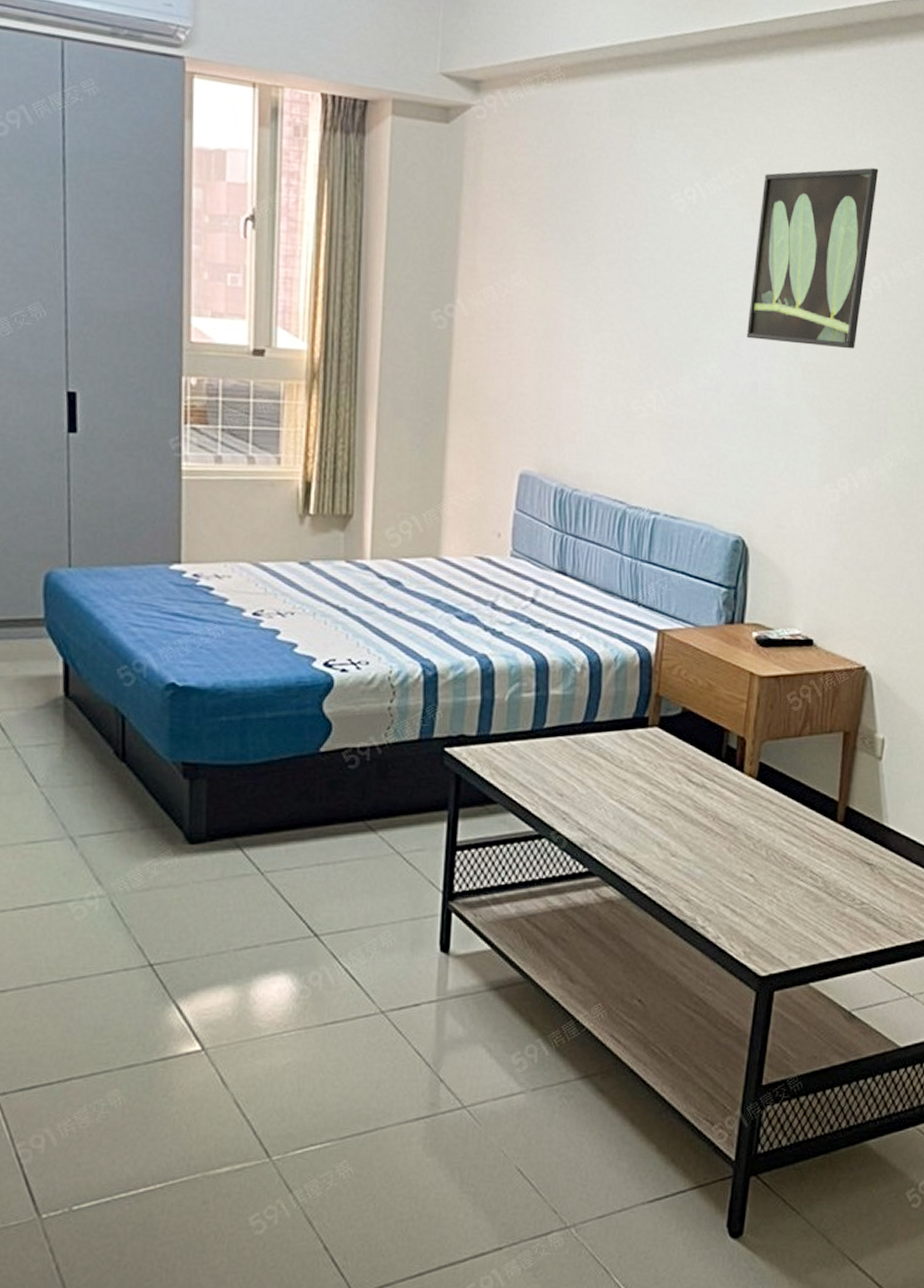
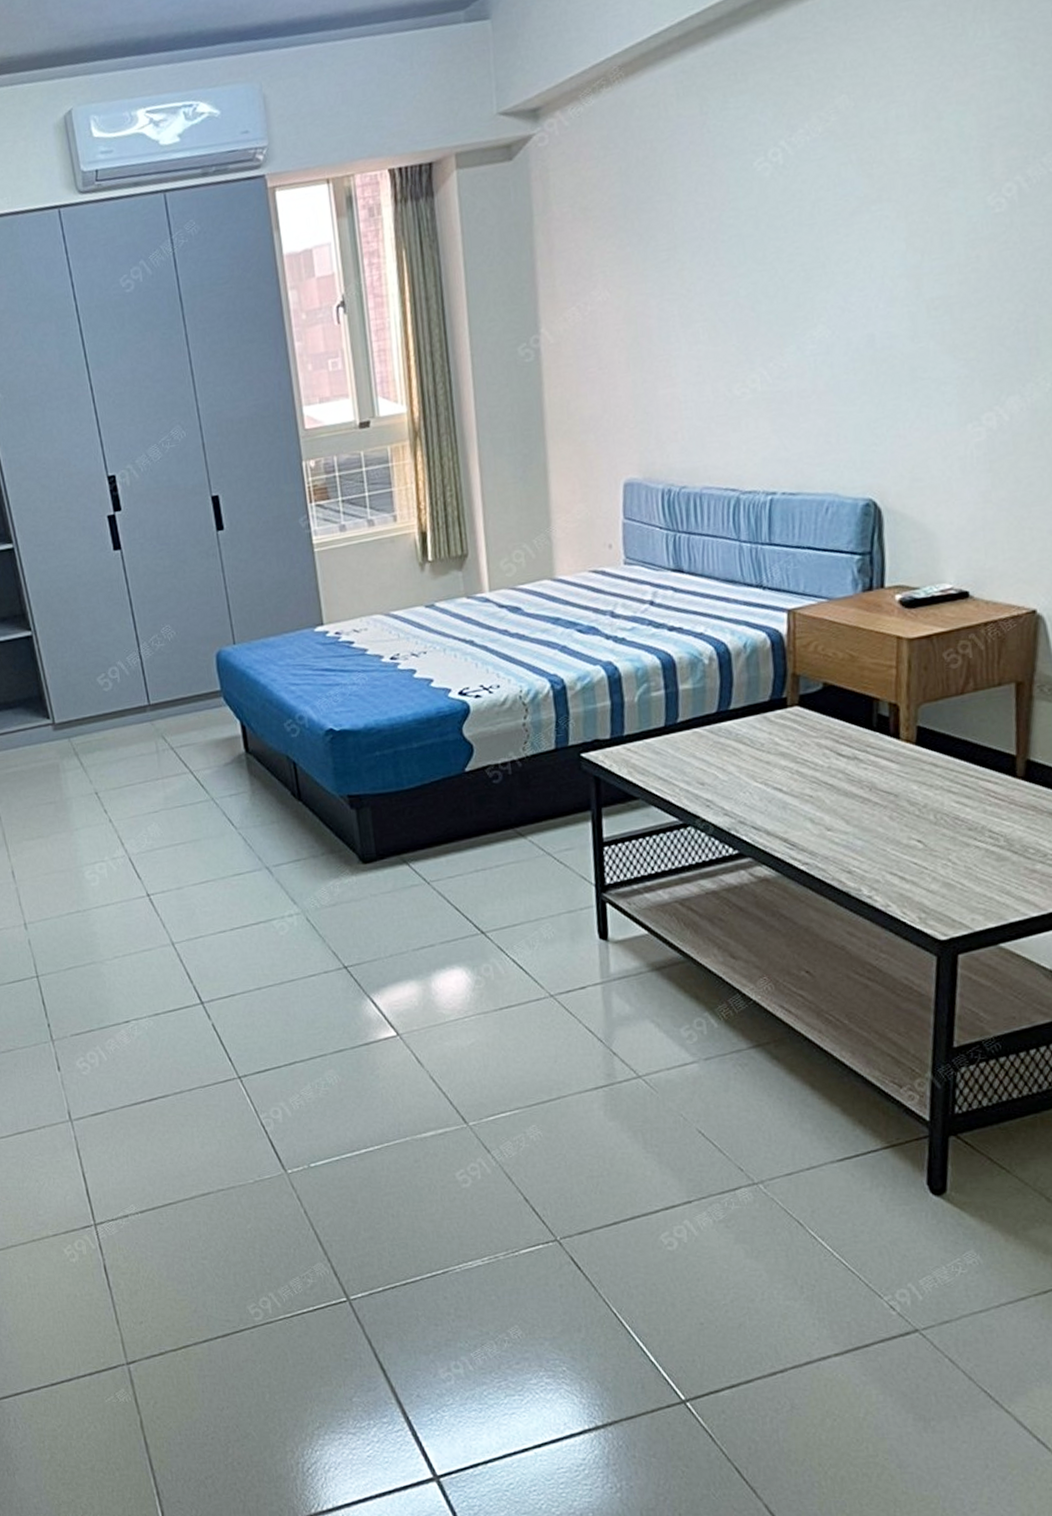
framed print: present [746,167,879,349] -> none [855,60,1002,290]

